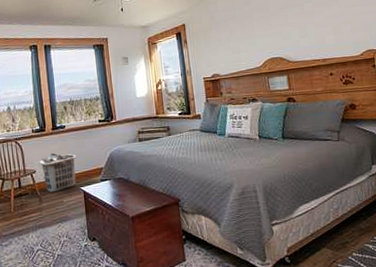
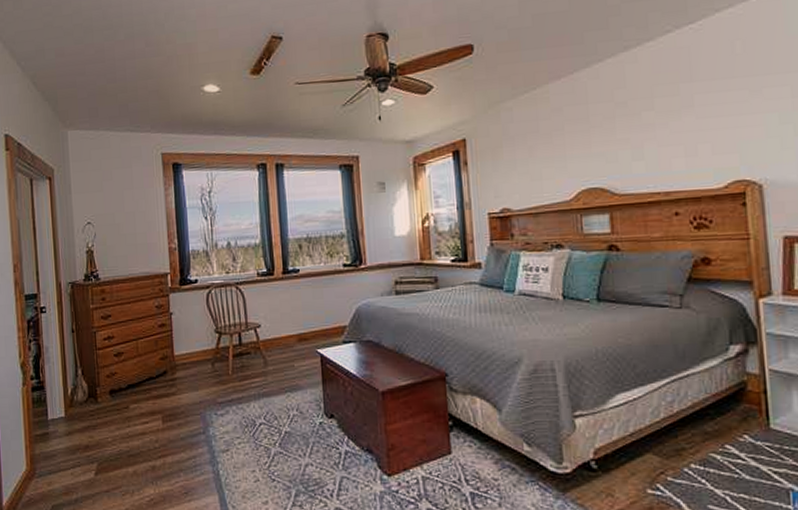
clothes hamper: present [39,153,77,193] -> none [265,304,313,353]

